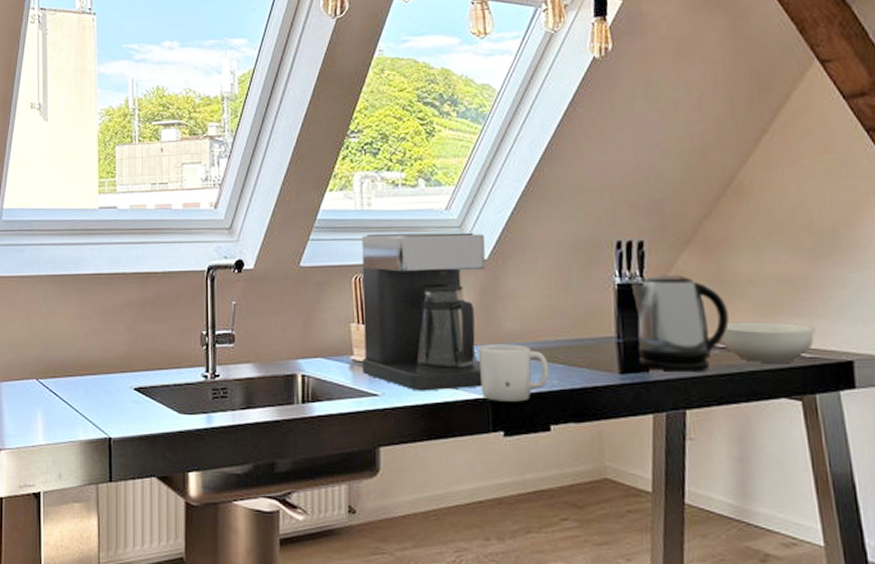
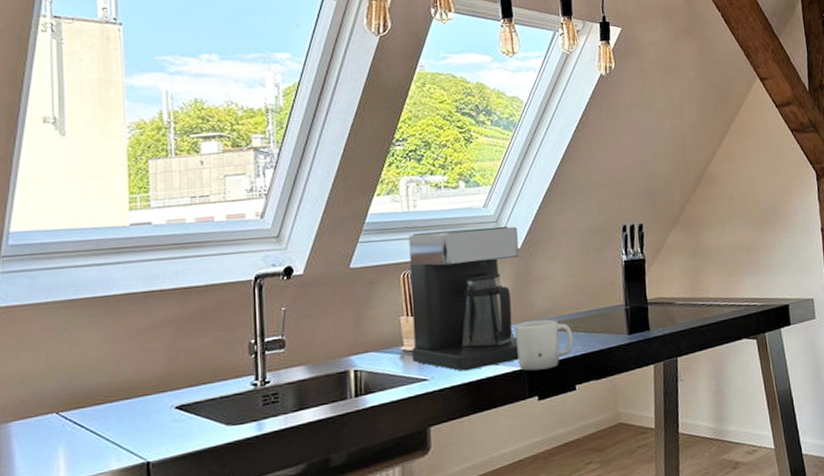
kettle: present [632,275,729,372] -> none [635,249,706,328]
bowl: present [715,322,816,364] -> none [696,280,764,314]

